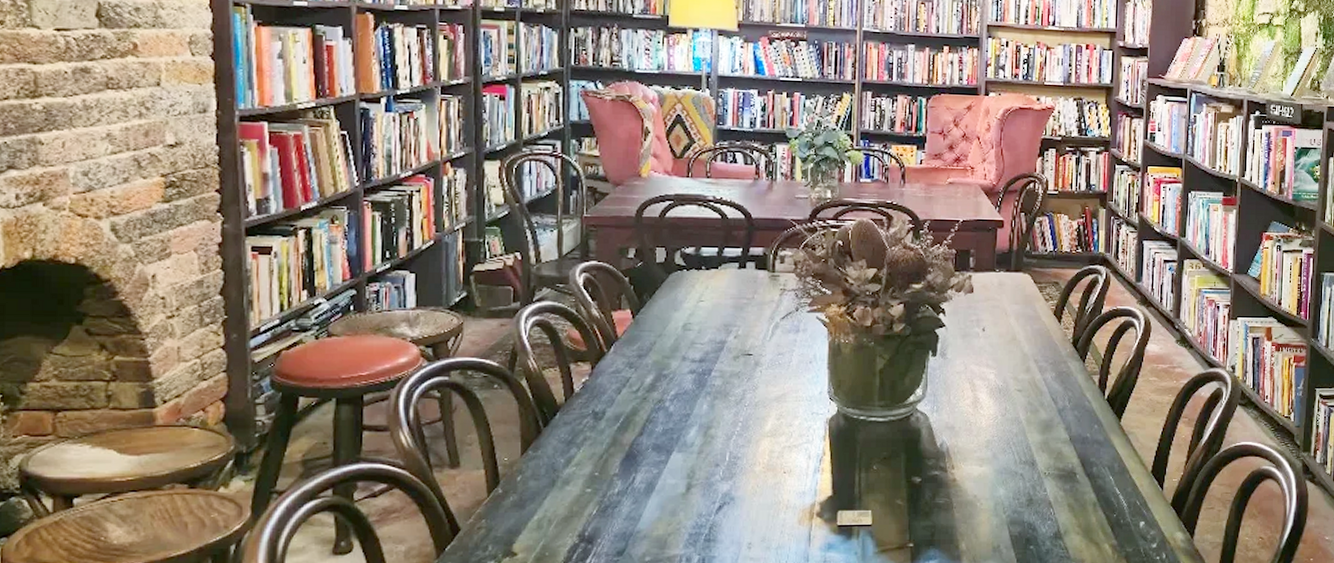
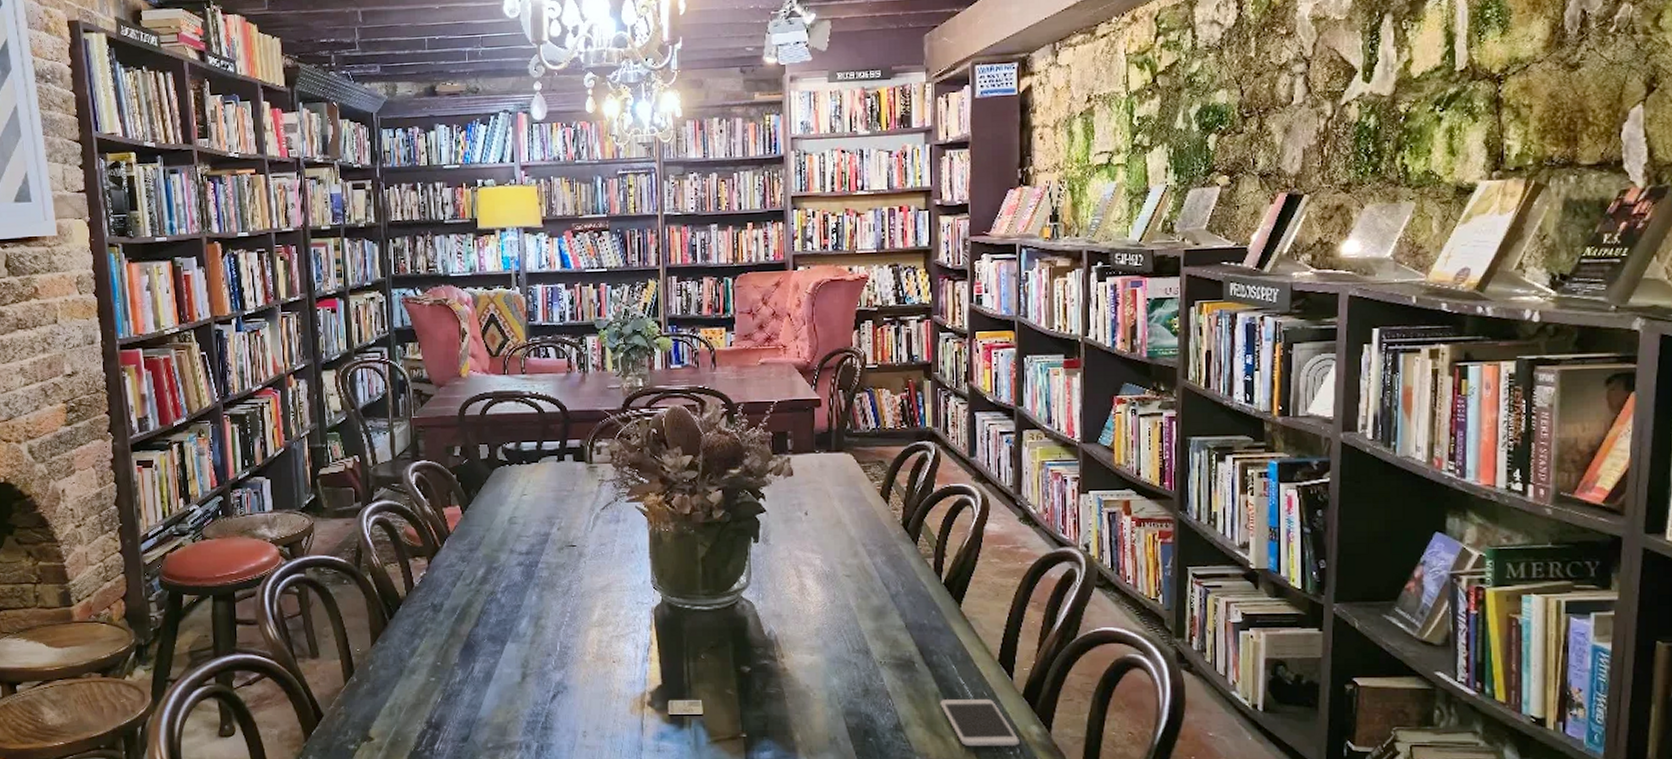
smartphone: none [1097,507,1166,553] -> present [940,698,1020,747]

